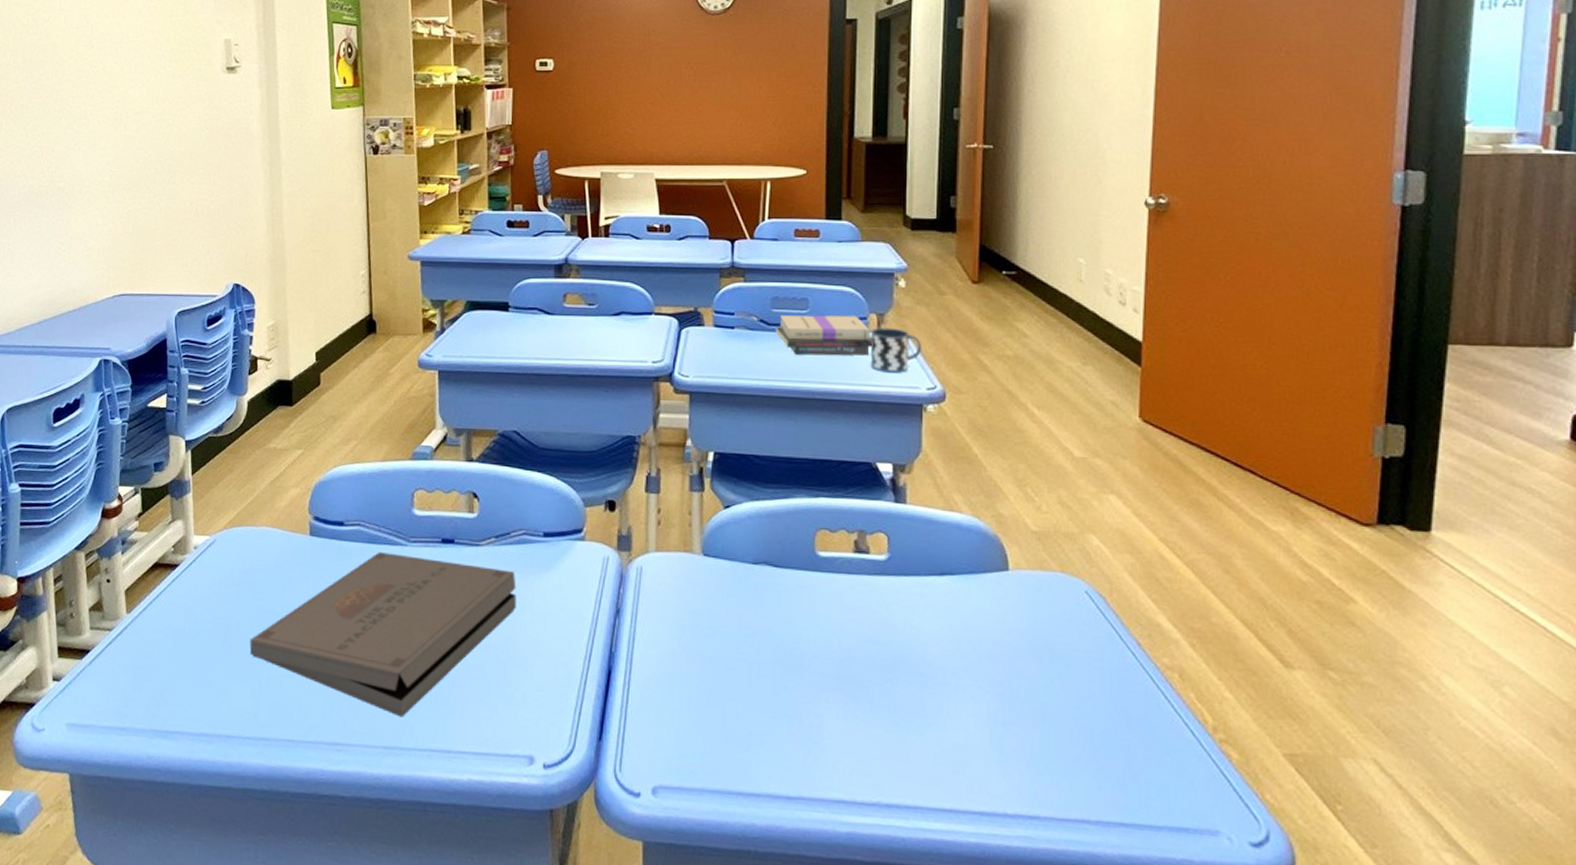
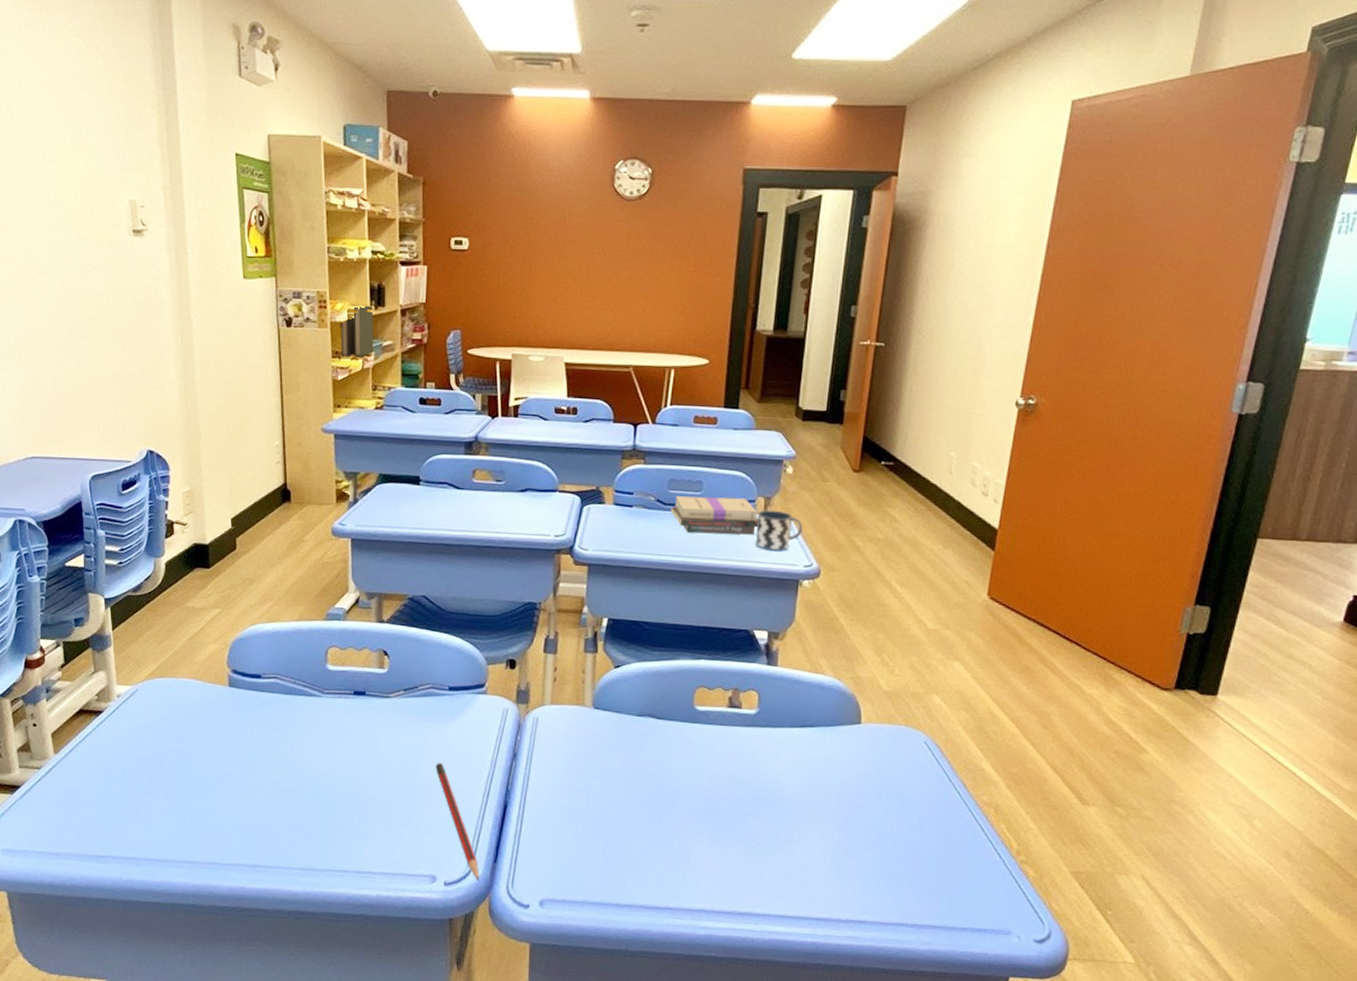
pizza box: present [249,552,517,717] -> none [174,702,423,844]
binder: none [427,130,461,182] -> present [341,305,374,357]
pencil: none [531,620,584,764] -> present [435,762,480,882]

